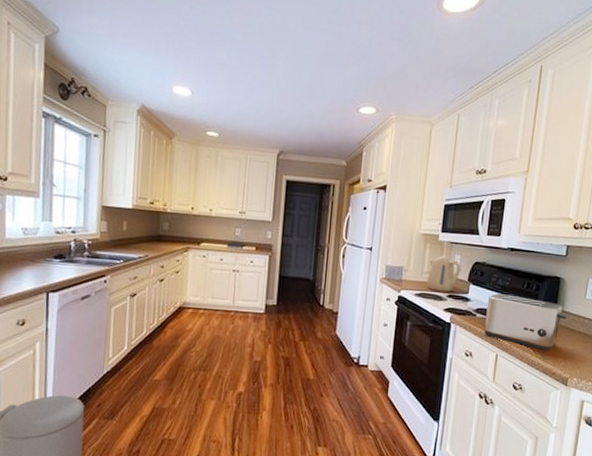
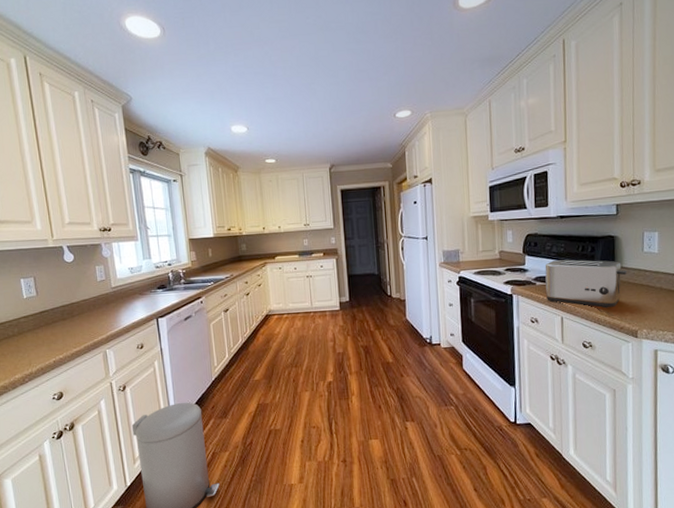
kettle: present [426,255,462,292] -> none [483,233,515,267]

